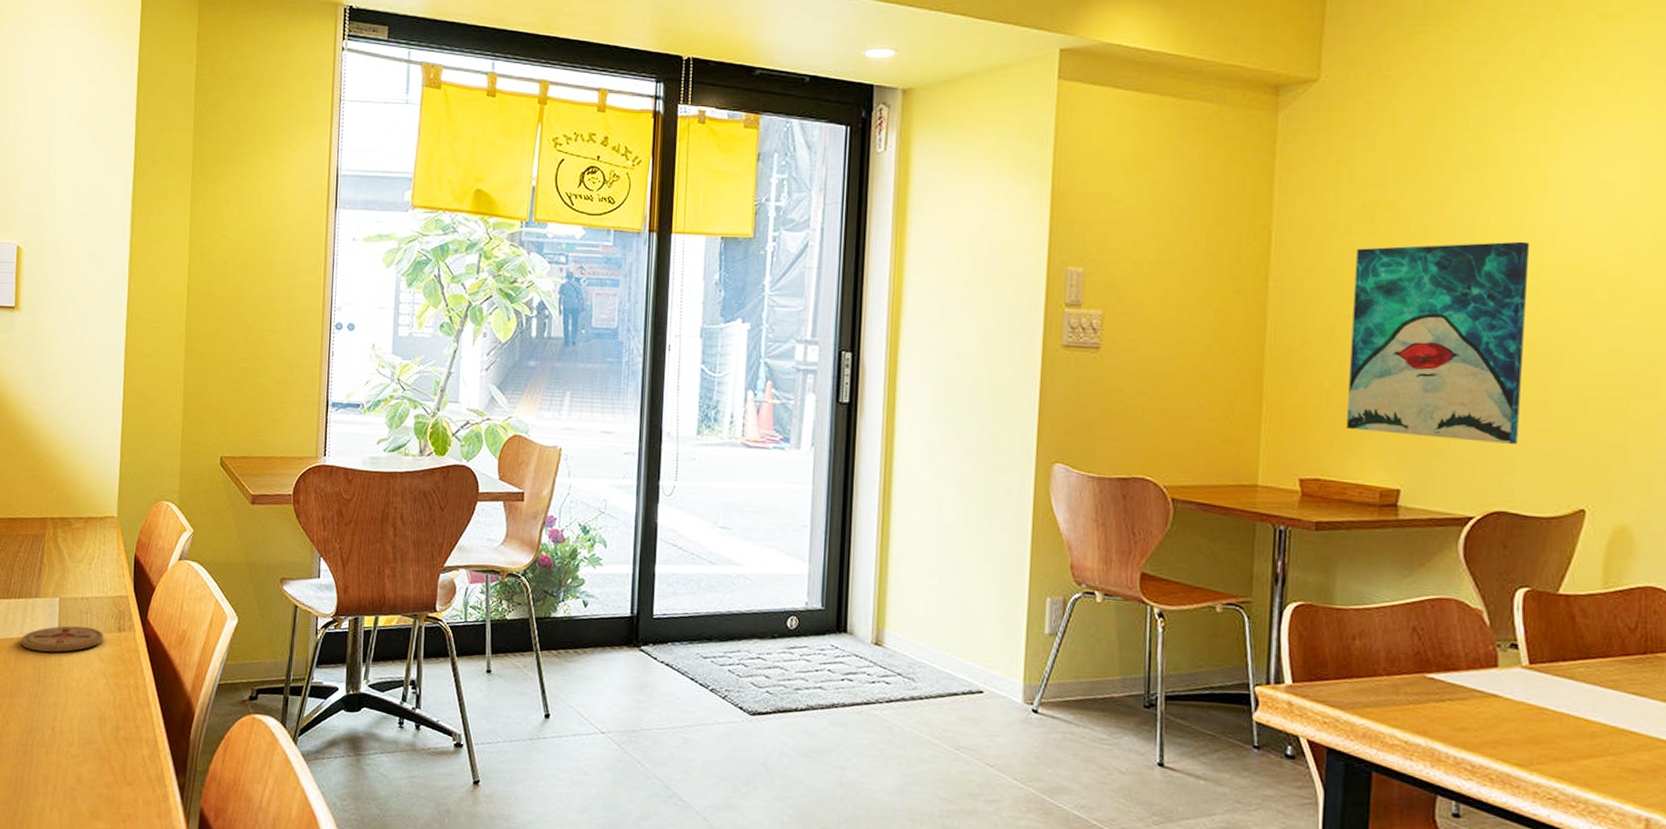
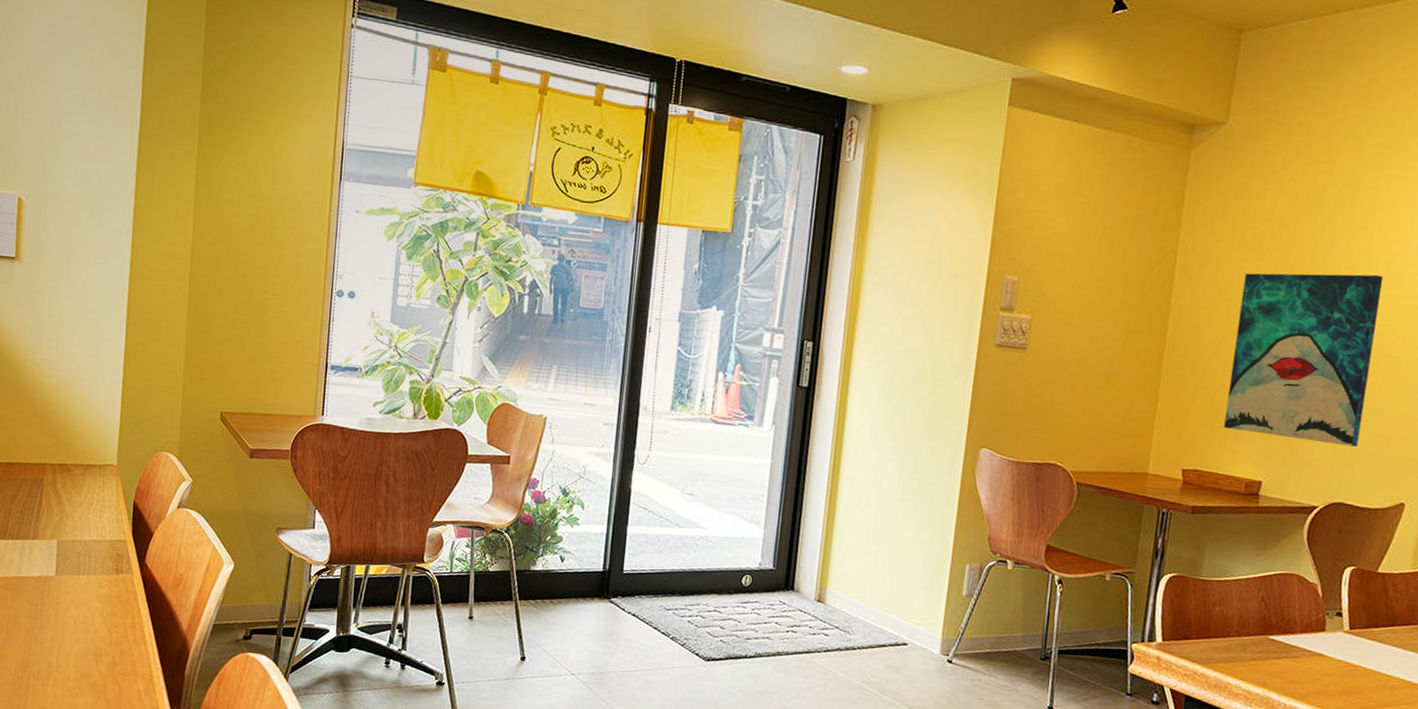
coaster: present [21,626,104,653] -> none [18,567,102,592]

